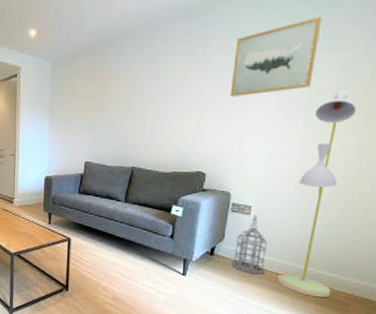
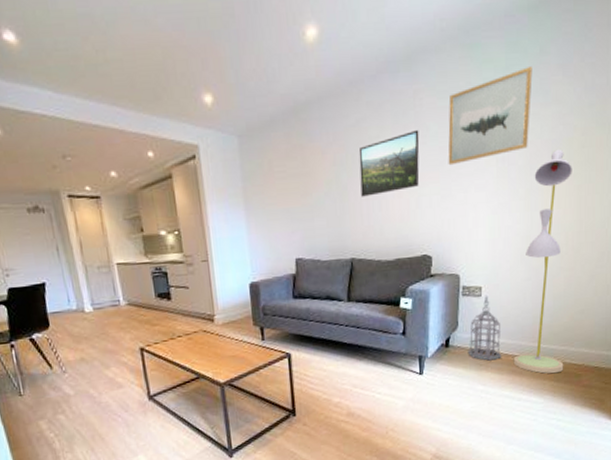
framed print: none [147,65,206,117] -> present [359,129,420,197]

